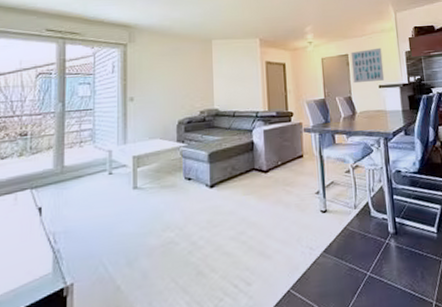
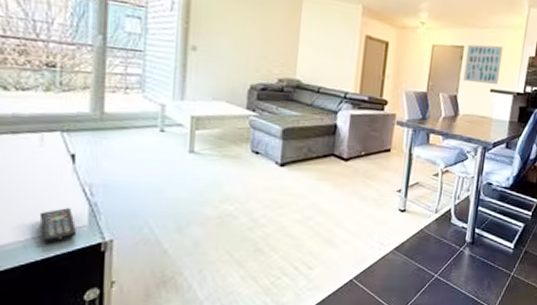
remote control: none [12,258,42,296] -> present [39,208,76,243]

